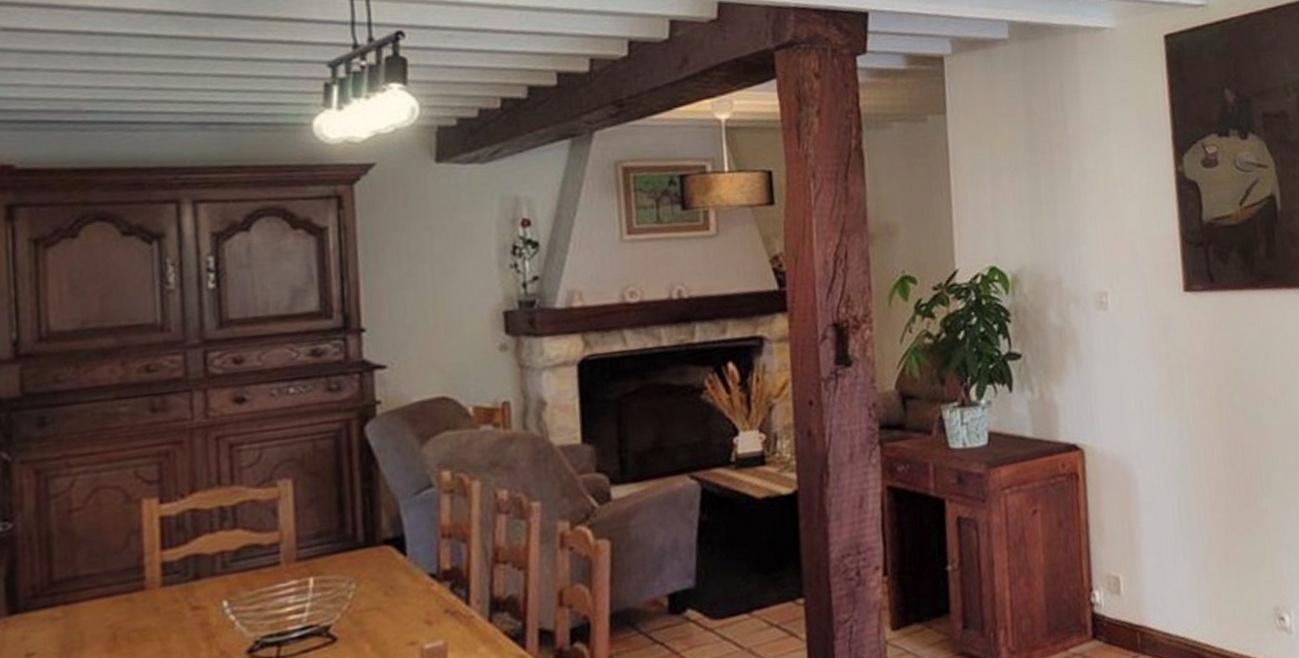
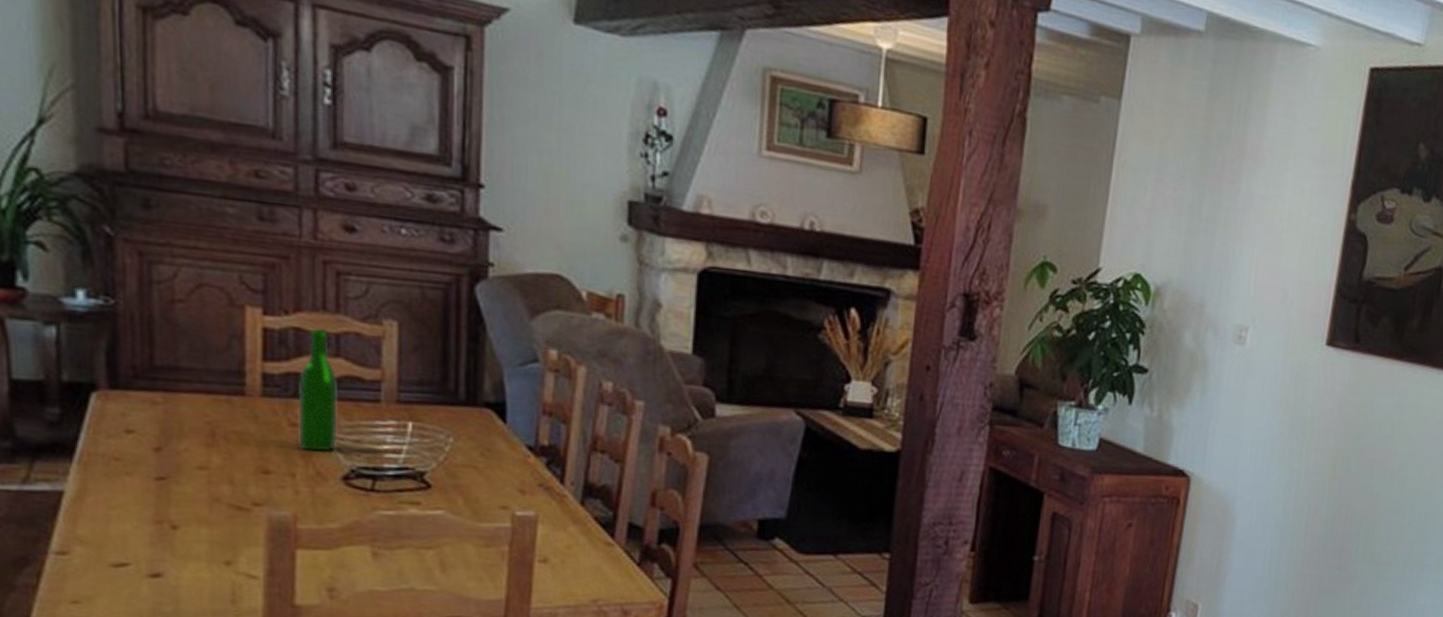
wine bottle: none [197,504,239,632] -> present [298,329,338,452]

